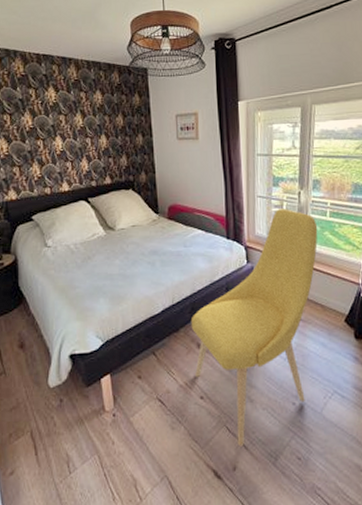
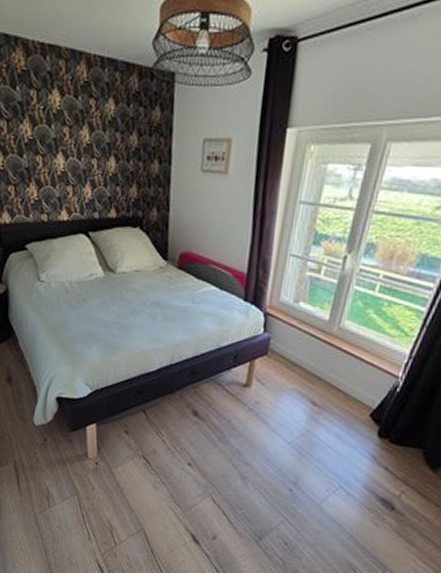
chair: present [190,208,318,447] -> none [186,273,361,519]

